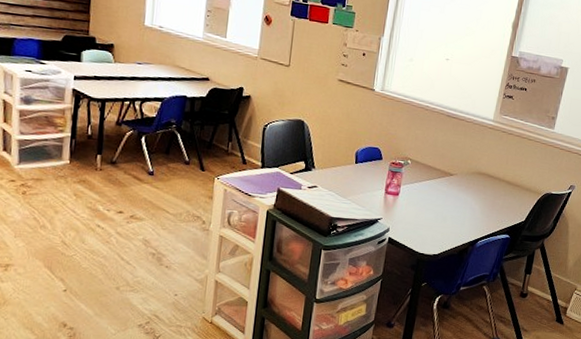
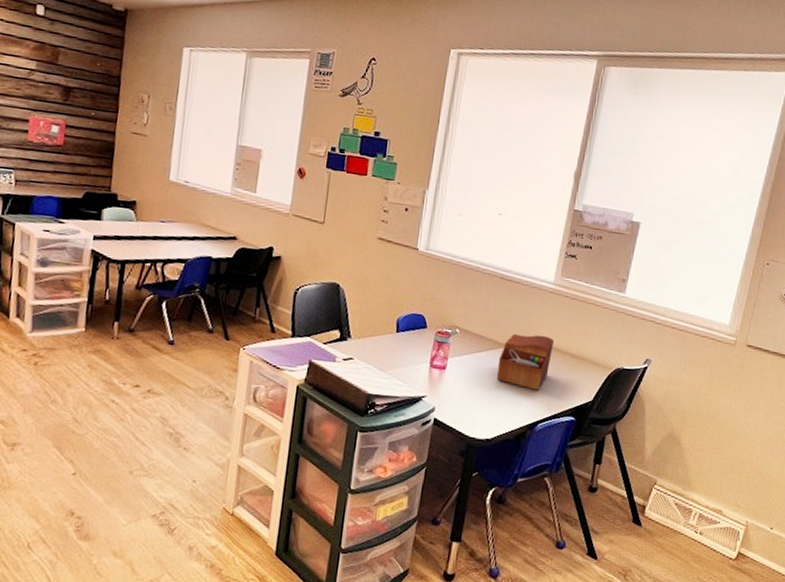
sewing box: none [443,164,493,213] -> present [497,333,554,391]

